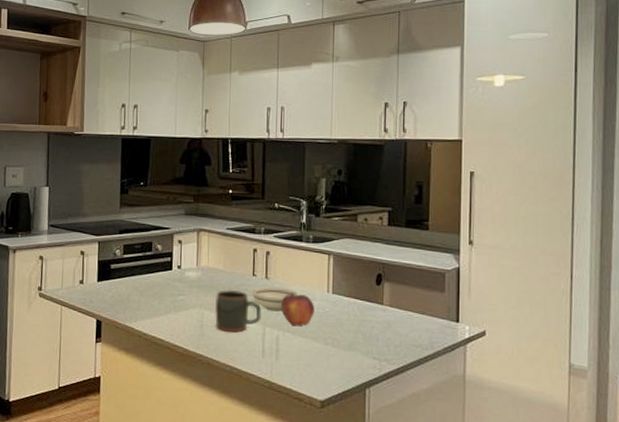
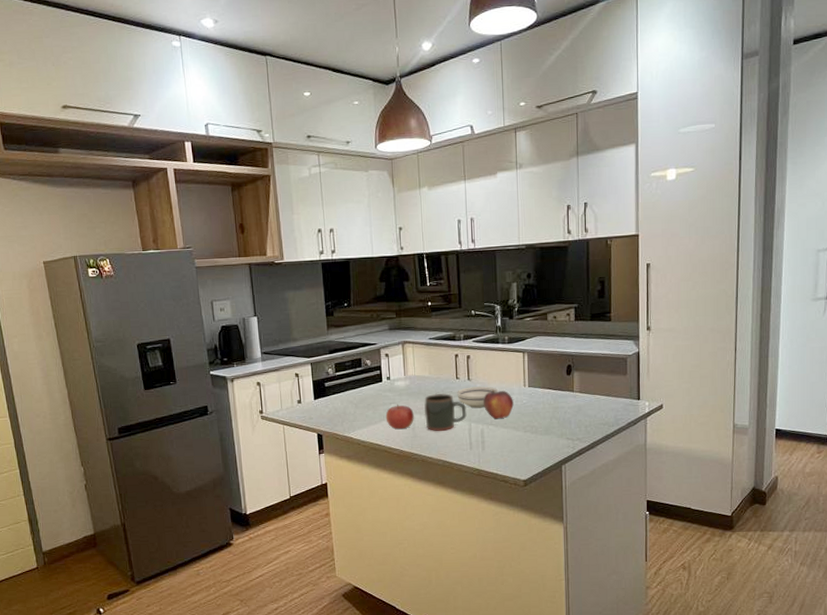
fruit: none [172,296,203,326] -> present [385,404,414,430]

